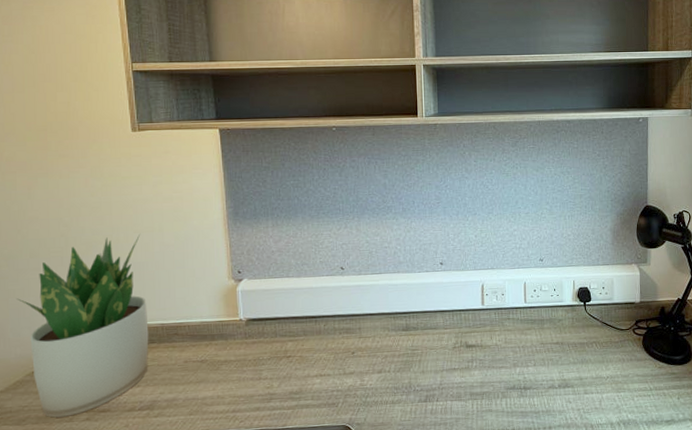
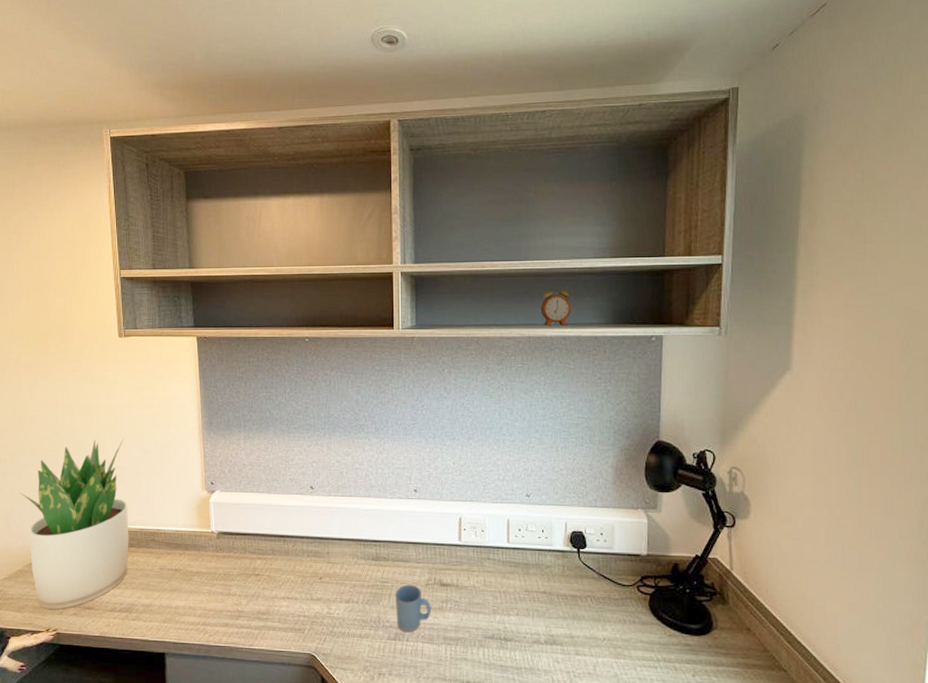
mug: none [425,349,459,394] -> present [396,584,431,633]
alarm clock: none [548,76,575,111] -> present [540,286,572,326]

